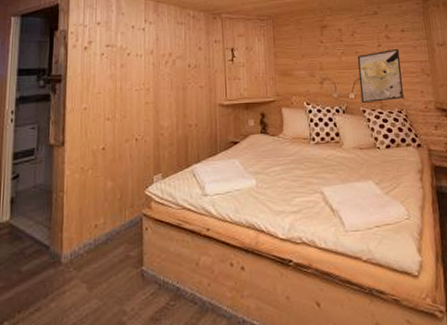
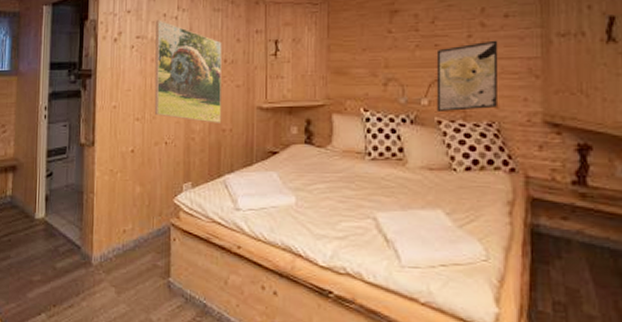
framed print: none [124,31,187,120] -> present [154,19,222,123]

